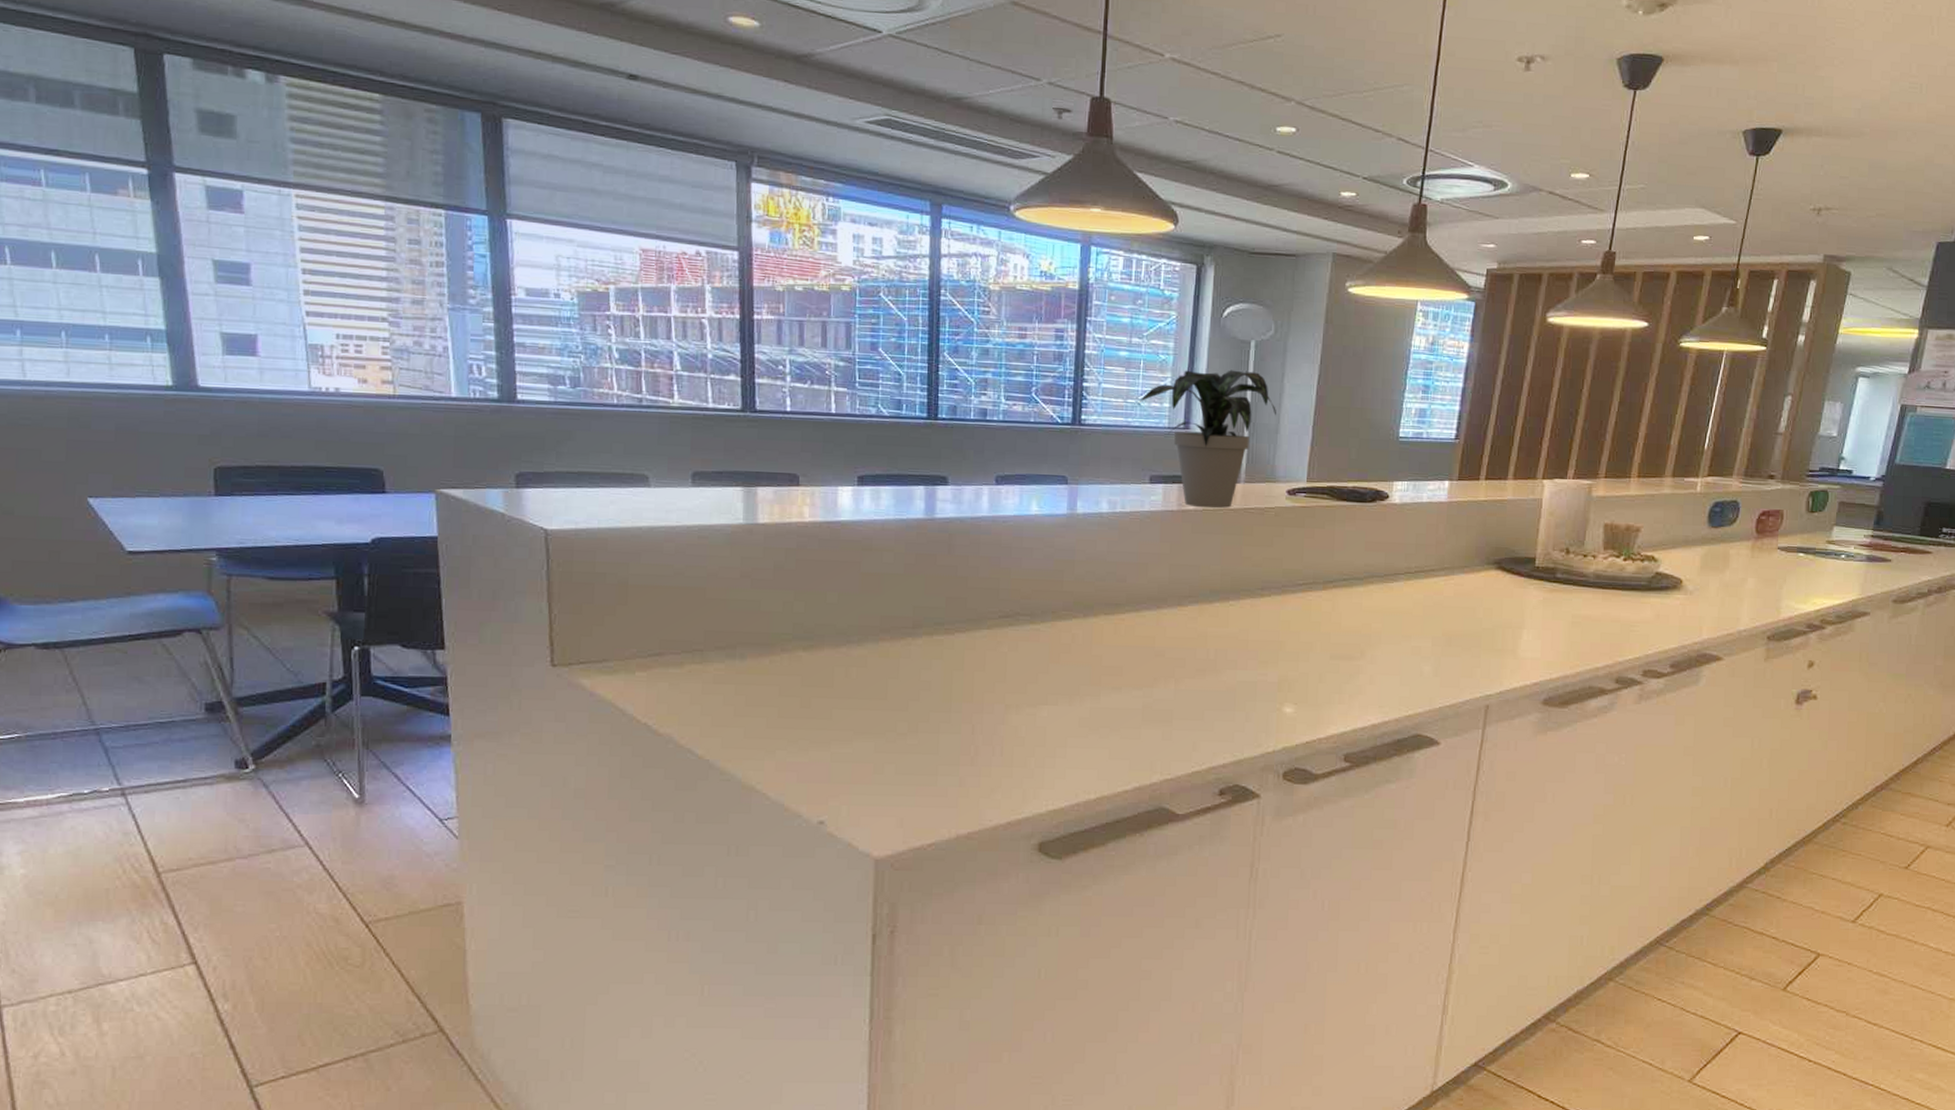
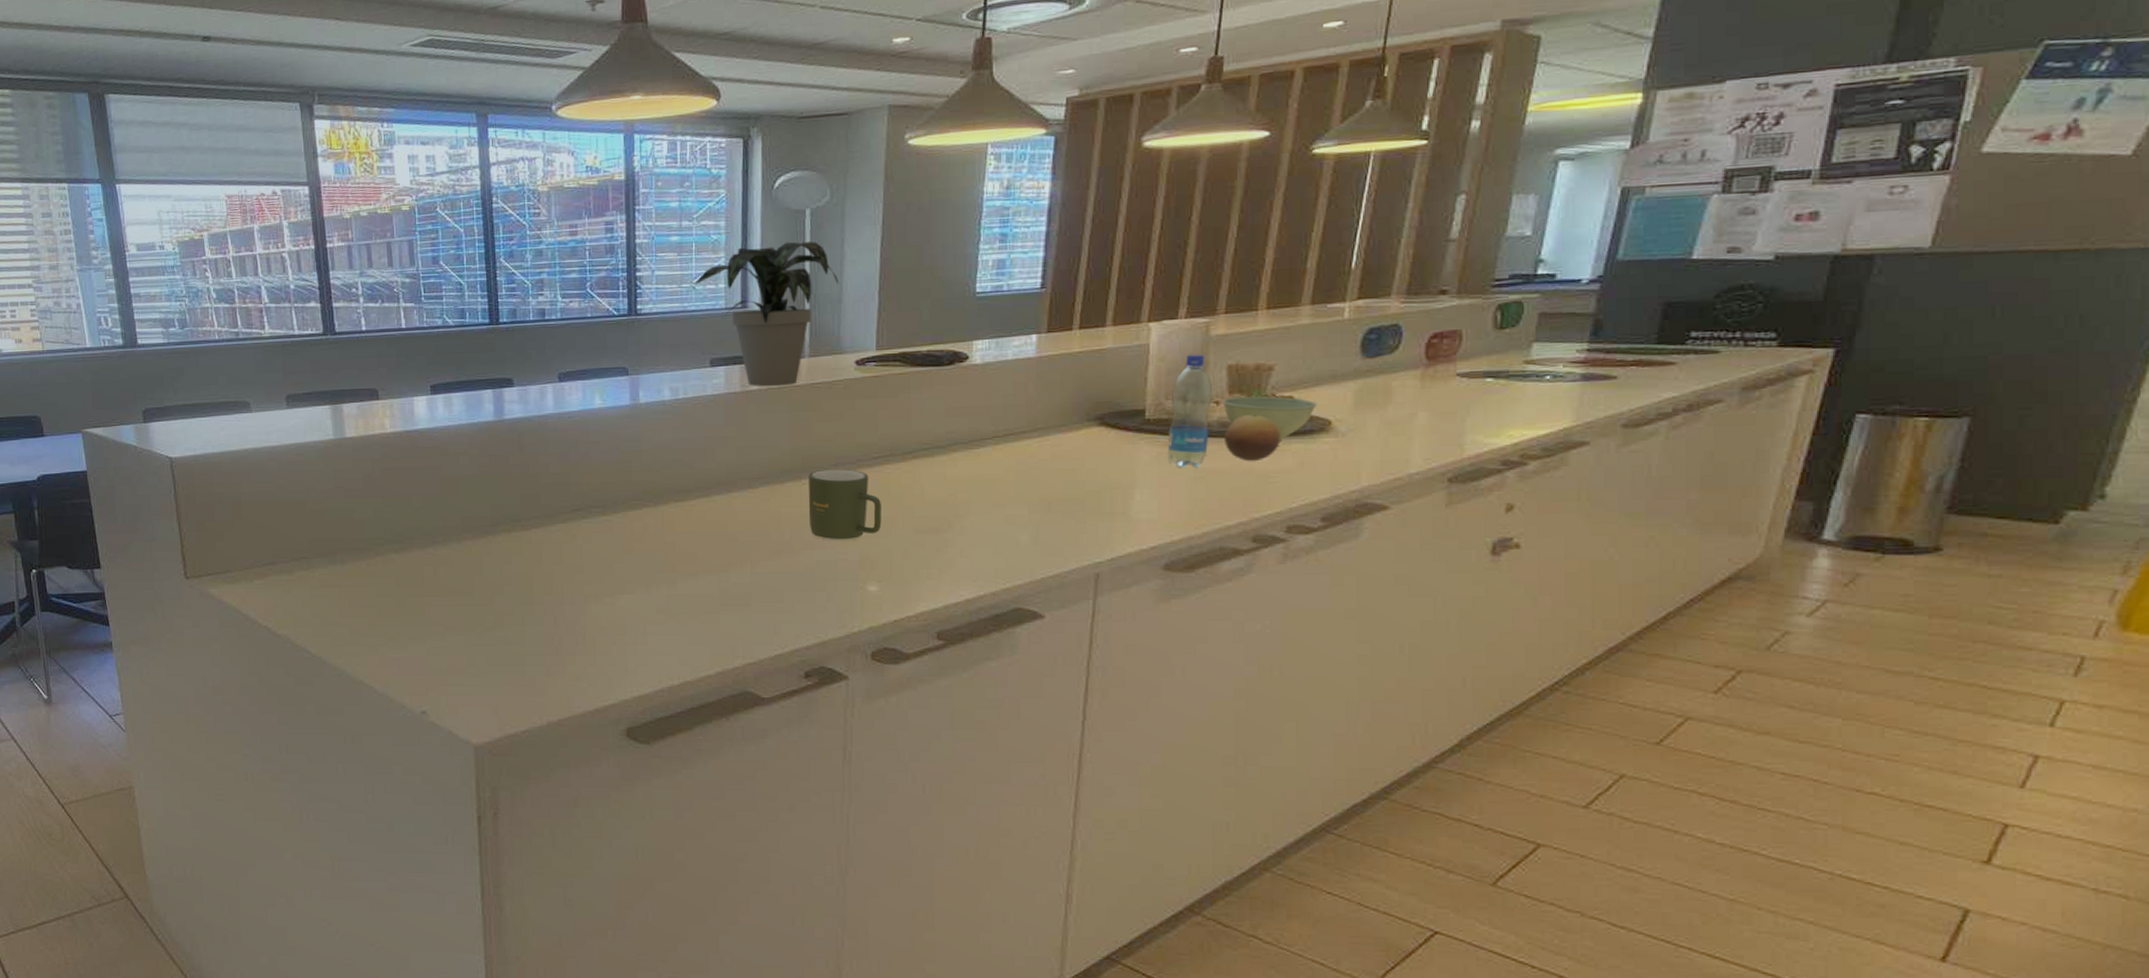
mug: none [1233,592,1302,664] -> present [808,468,882,542]
bottle: none [1551,511,1591,615] -> present [1167,354,1212,469]
fruit: none [1597,569,1643,612] -> present [1223,414,1280,462]
bowl: none [1598,552,1673,596] -> present [1223,396,1317,443]

